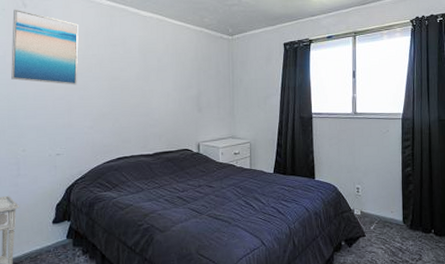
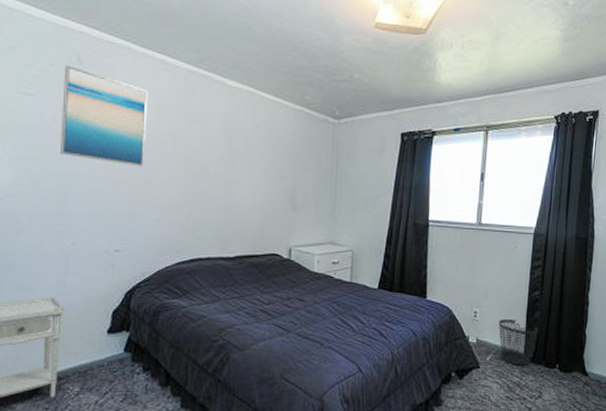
wastebasket: none [379,193,413,233] -> present [499,319,538,366]

